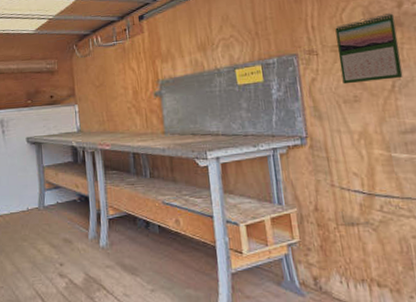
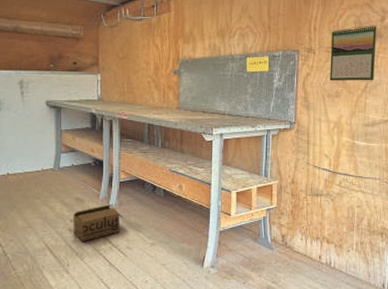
cardboard box: none [62,244,118,289] -> present [73,204,124,242]

